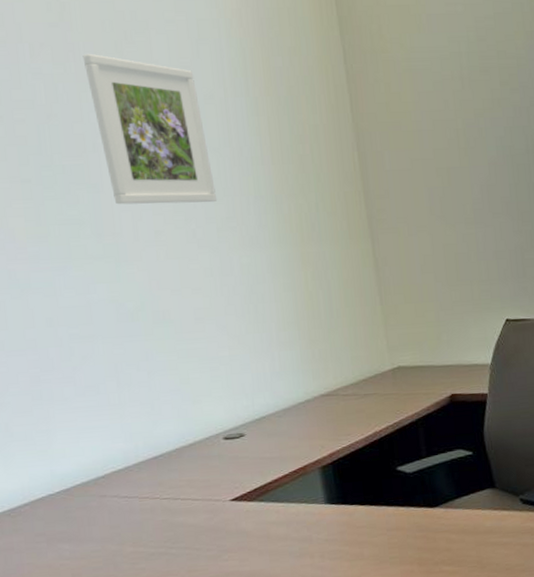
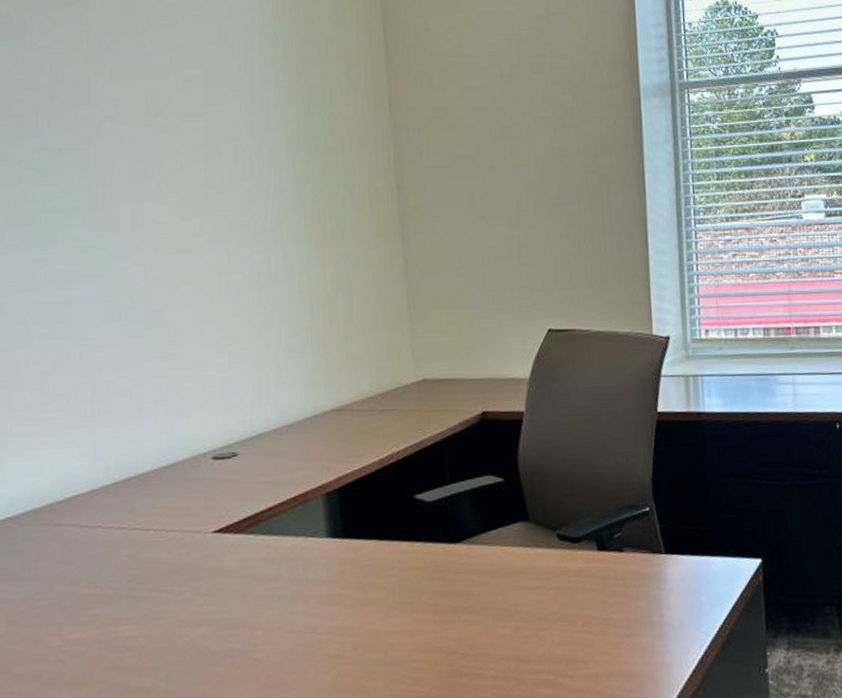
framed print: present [82,53,218,205] -> none [97,34,232,194]

